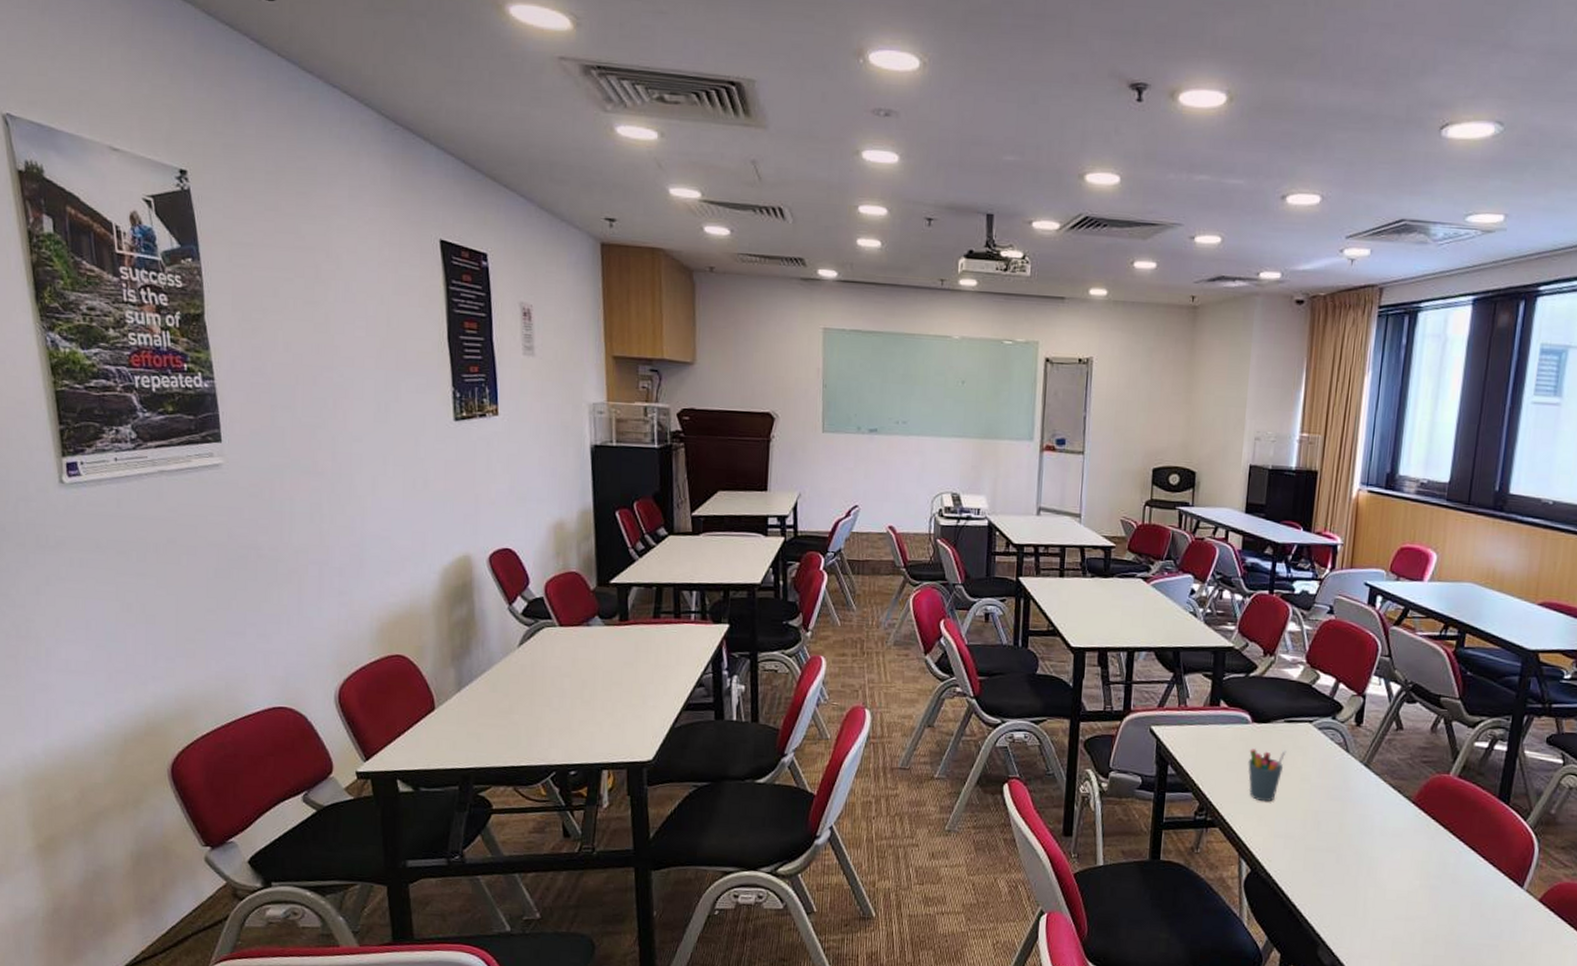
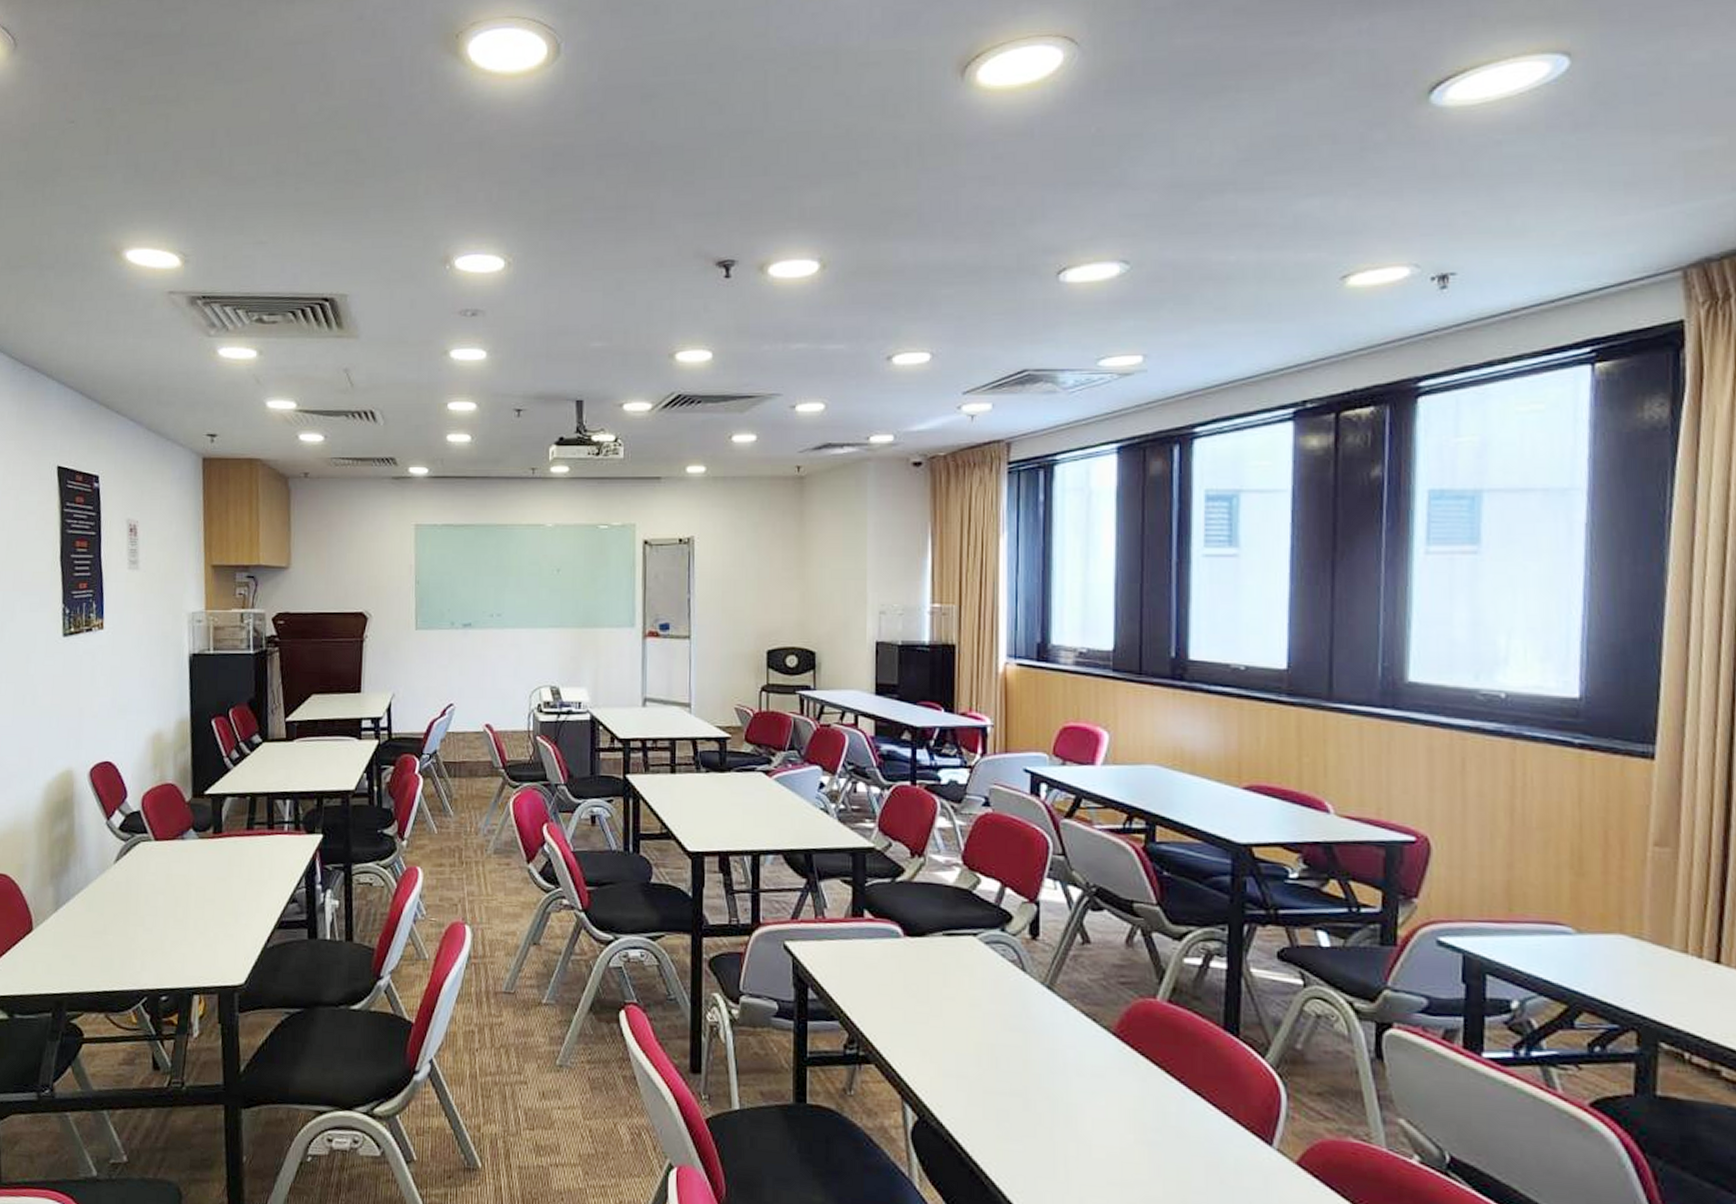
pen holder: present [1247,749,1287,802] -> none [903,968,949,1033]

